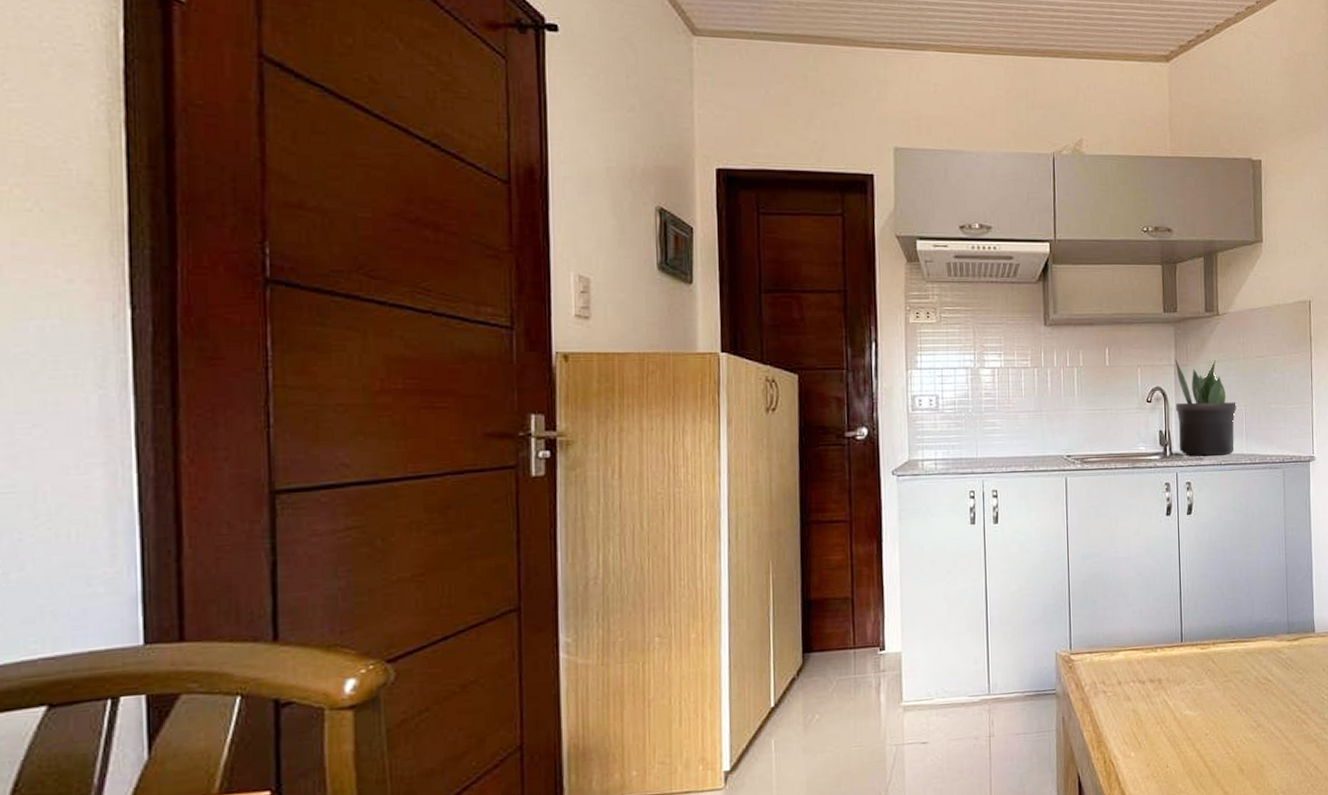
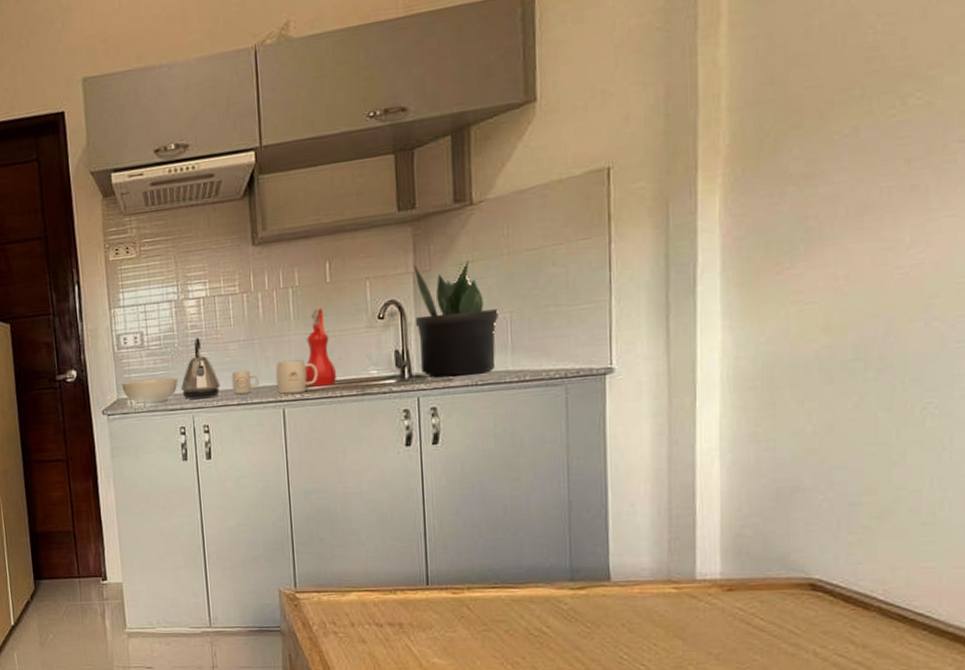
bowl: none [914,441,971,467] -> present [121,377,179,405]
kettle: none [972,404,1010,465] -> present [180,336,221,400]
mug: none [1020,439,1045,462] -> present [231,370,259,395]
mug: none [1060,432,1097,464] -> present [275,359,318,394]
spray bottle: none [1085,387,1113,459] -> present [304,307,337,388]

